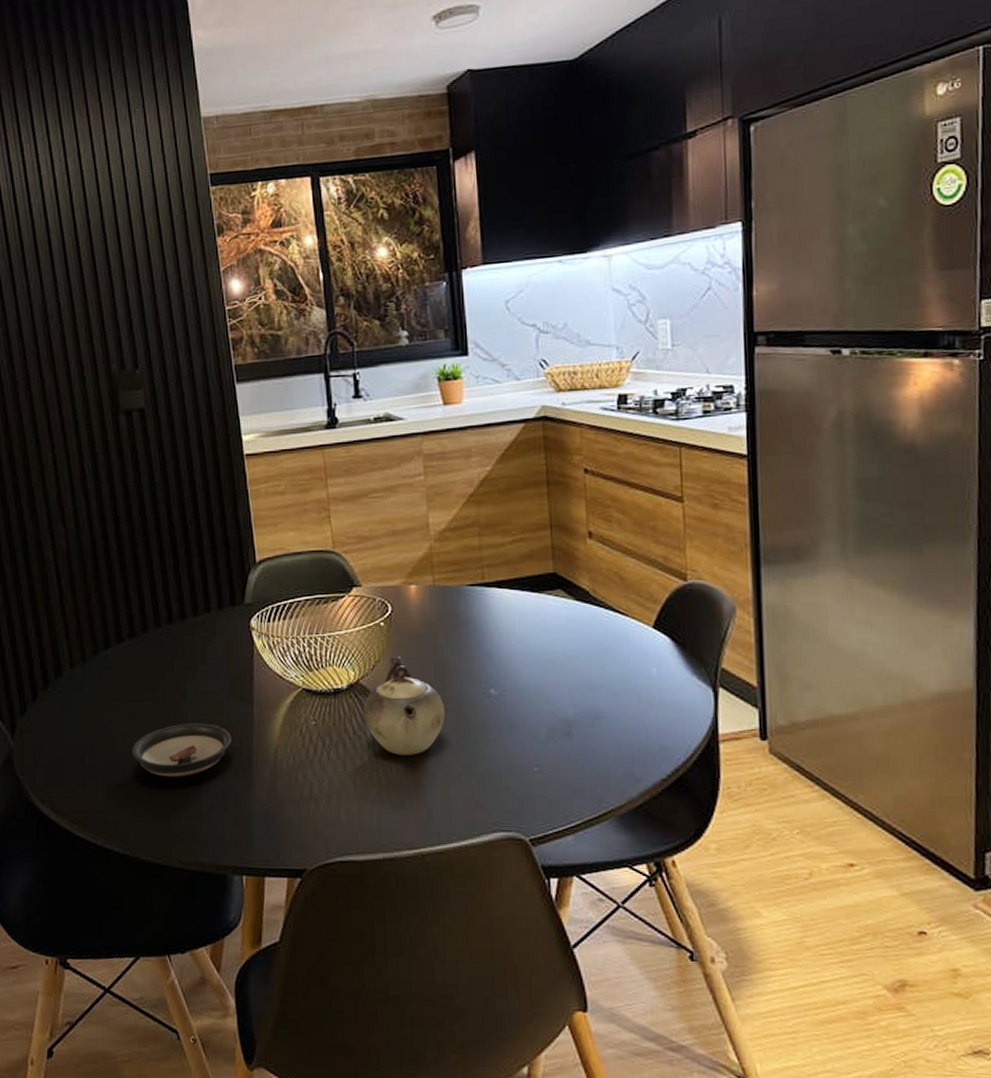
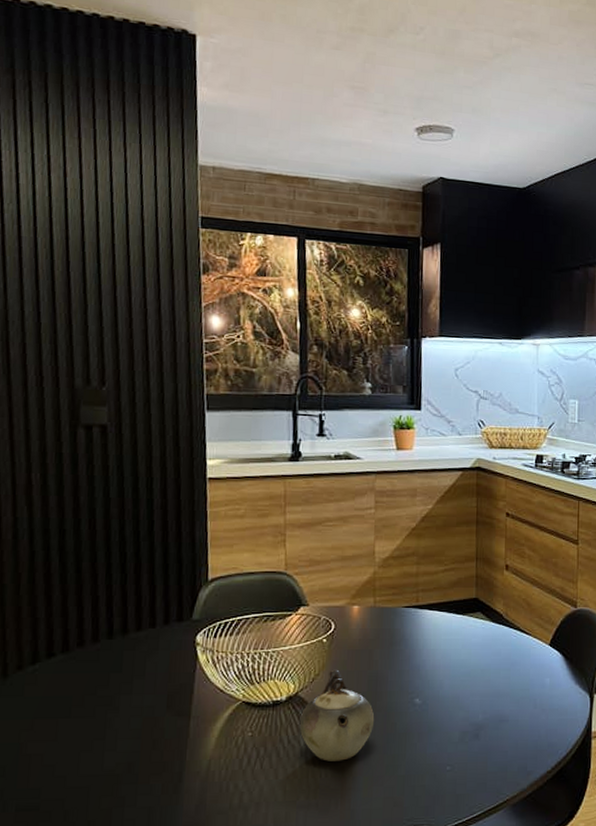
saucer: present [132,723,232,778] -> none [50,738,164,796]

